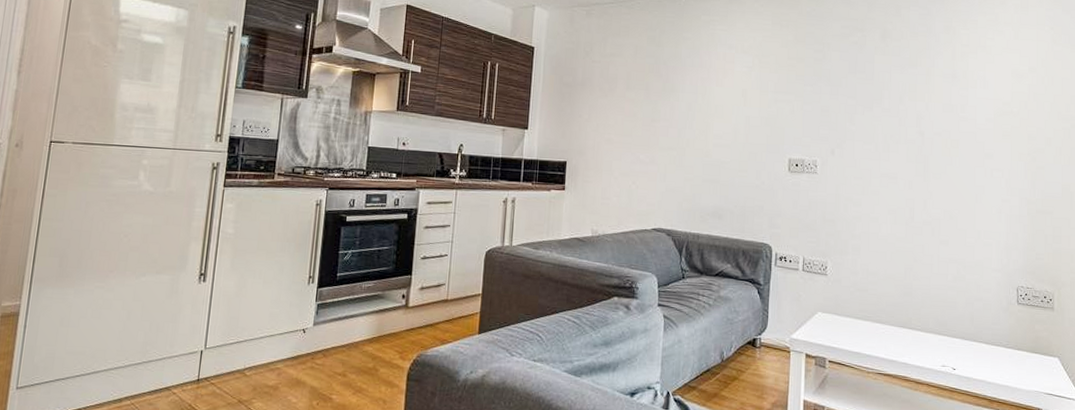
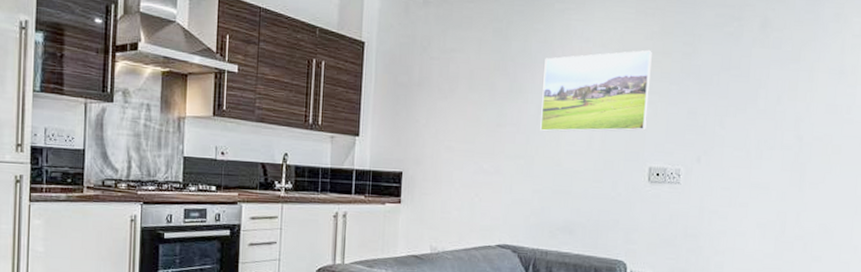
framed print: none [690,55,788,127] -> present [540,49,652,132]

